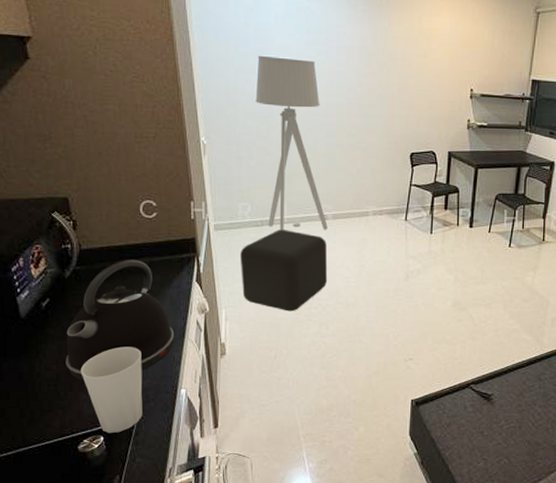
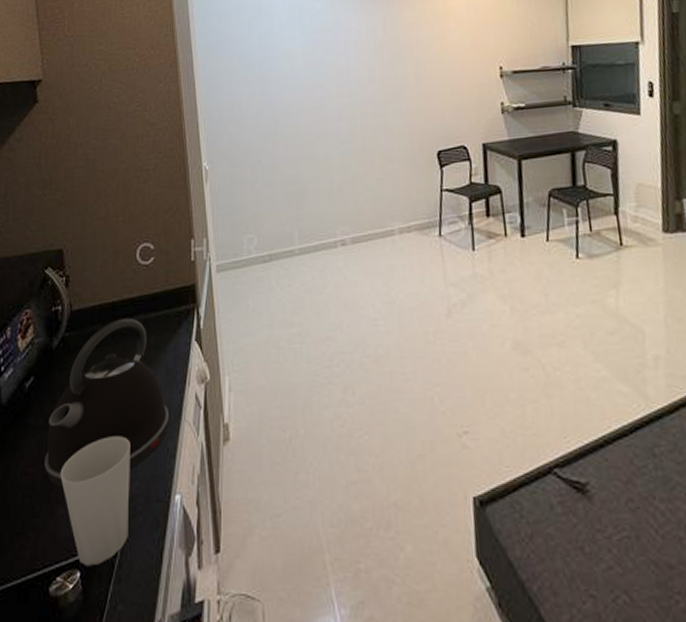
cube: present [240,228,328,312] -> none [246,262,351,373]
floor lamp: present [255,55,328,230] -> none [260,61,347,264]

